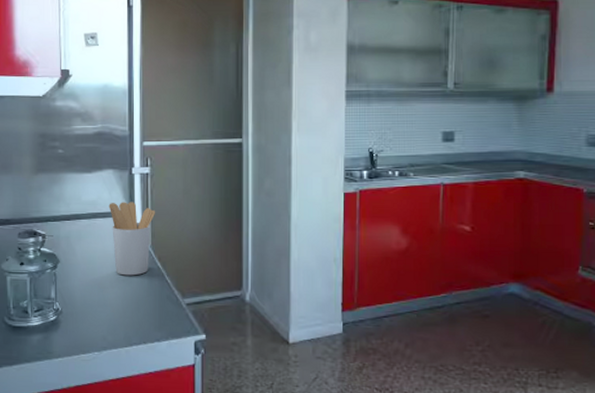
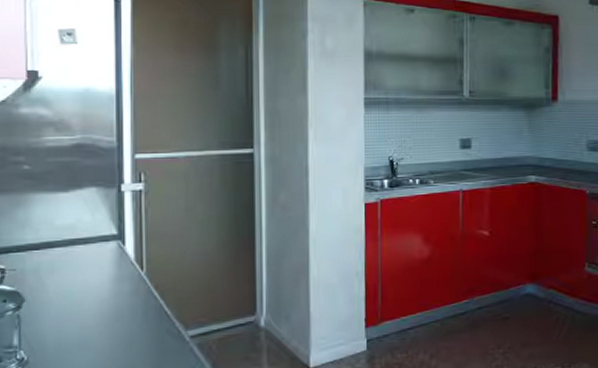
utensil holder: present [108,202,156,276] -> none [91,223,152,311]

